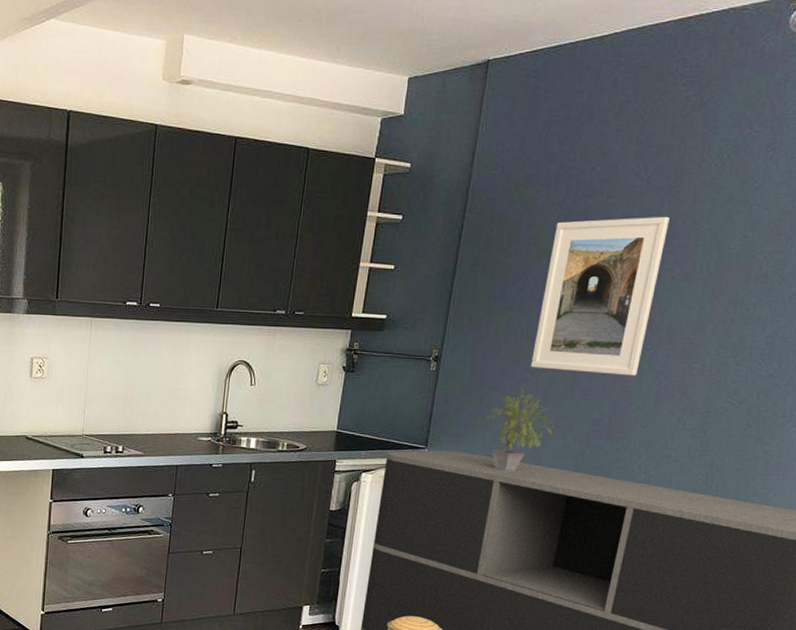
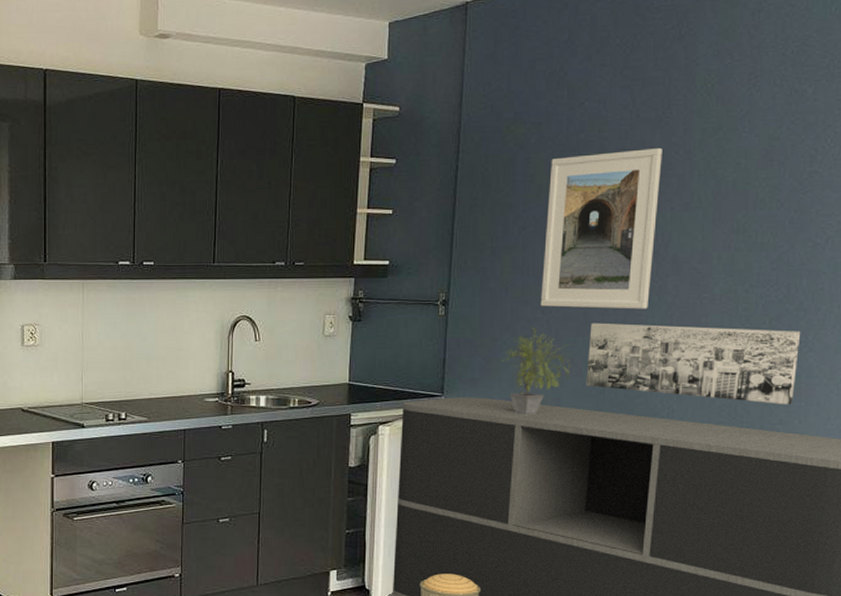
wall art: none [567,386,787,478] -> present [586,322,801,405]

